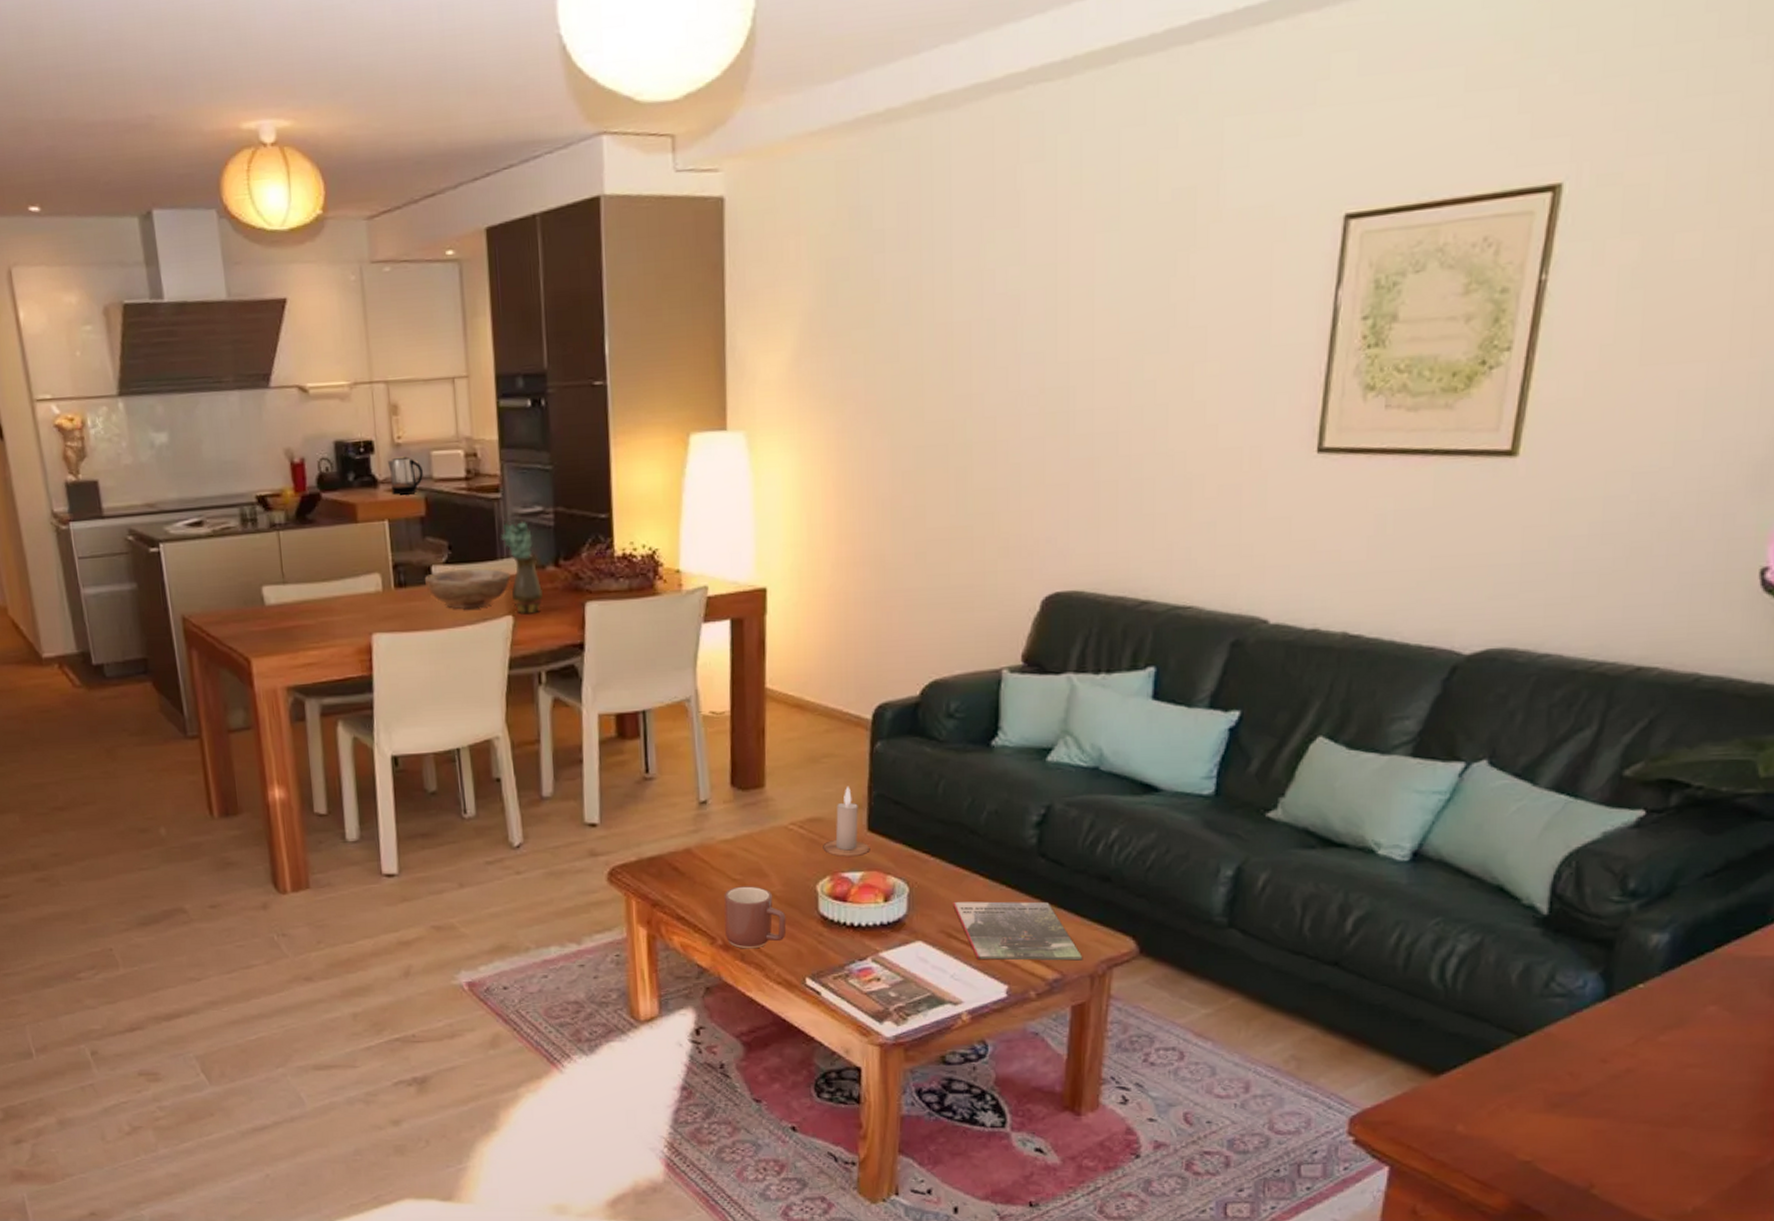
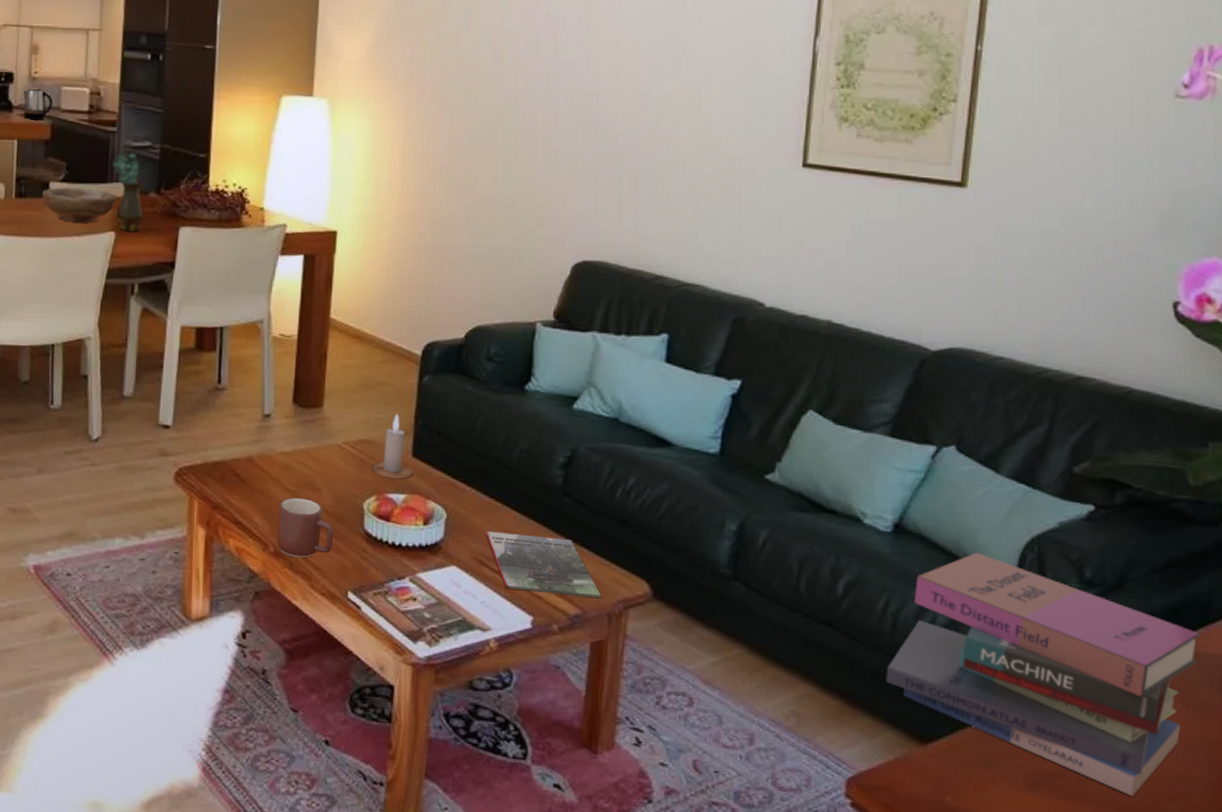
books: none [1396,873,1756,1109] -> present [886,552,1201,797]

